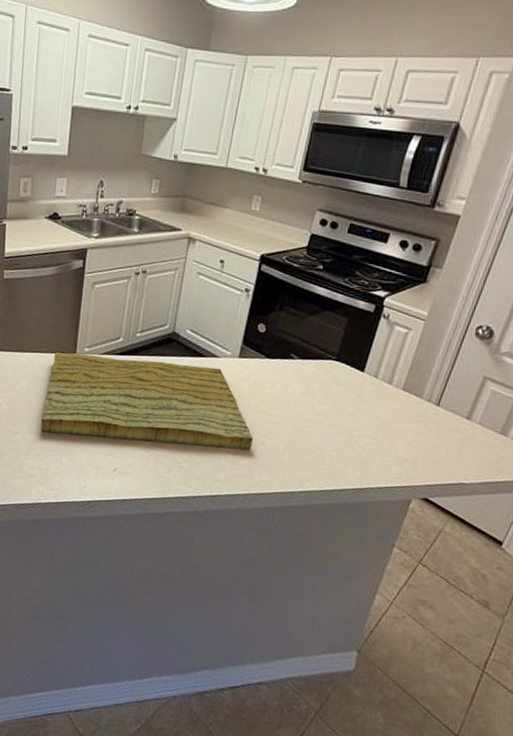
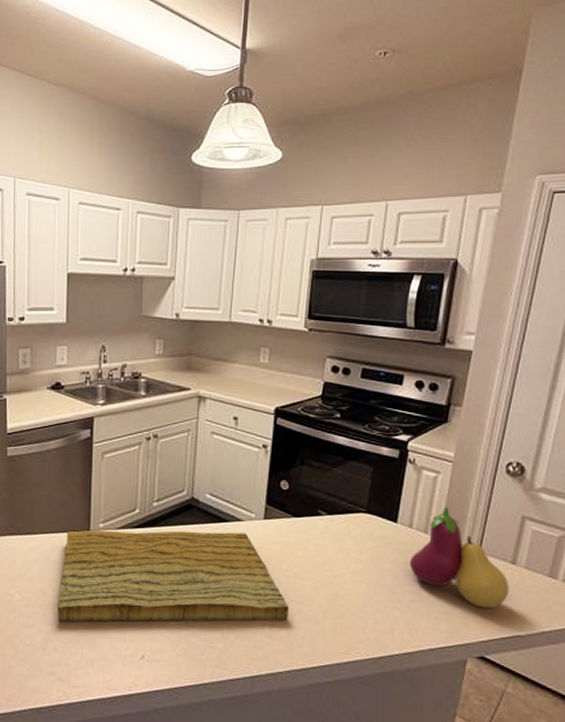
fruit: none [371,361,461,457] -> present [410,506,509,609]

